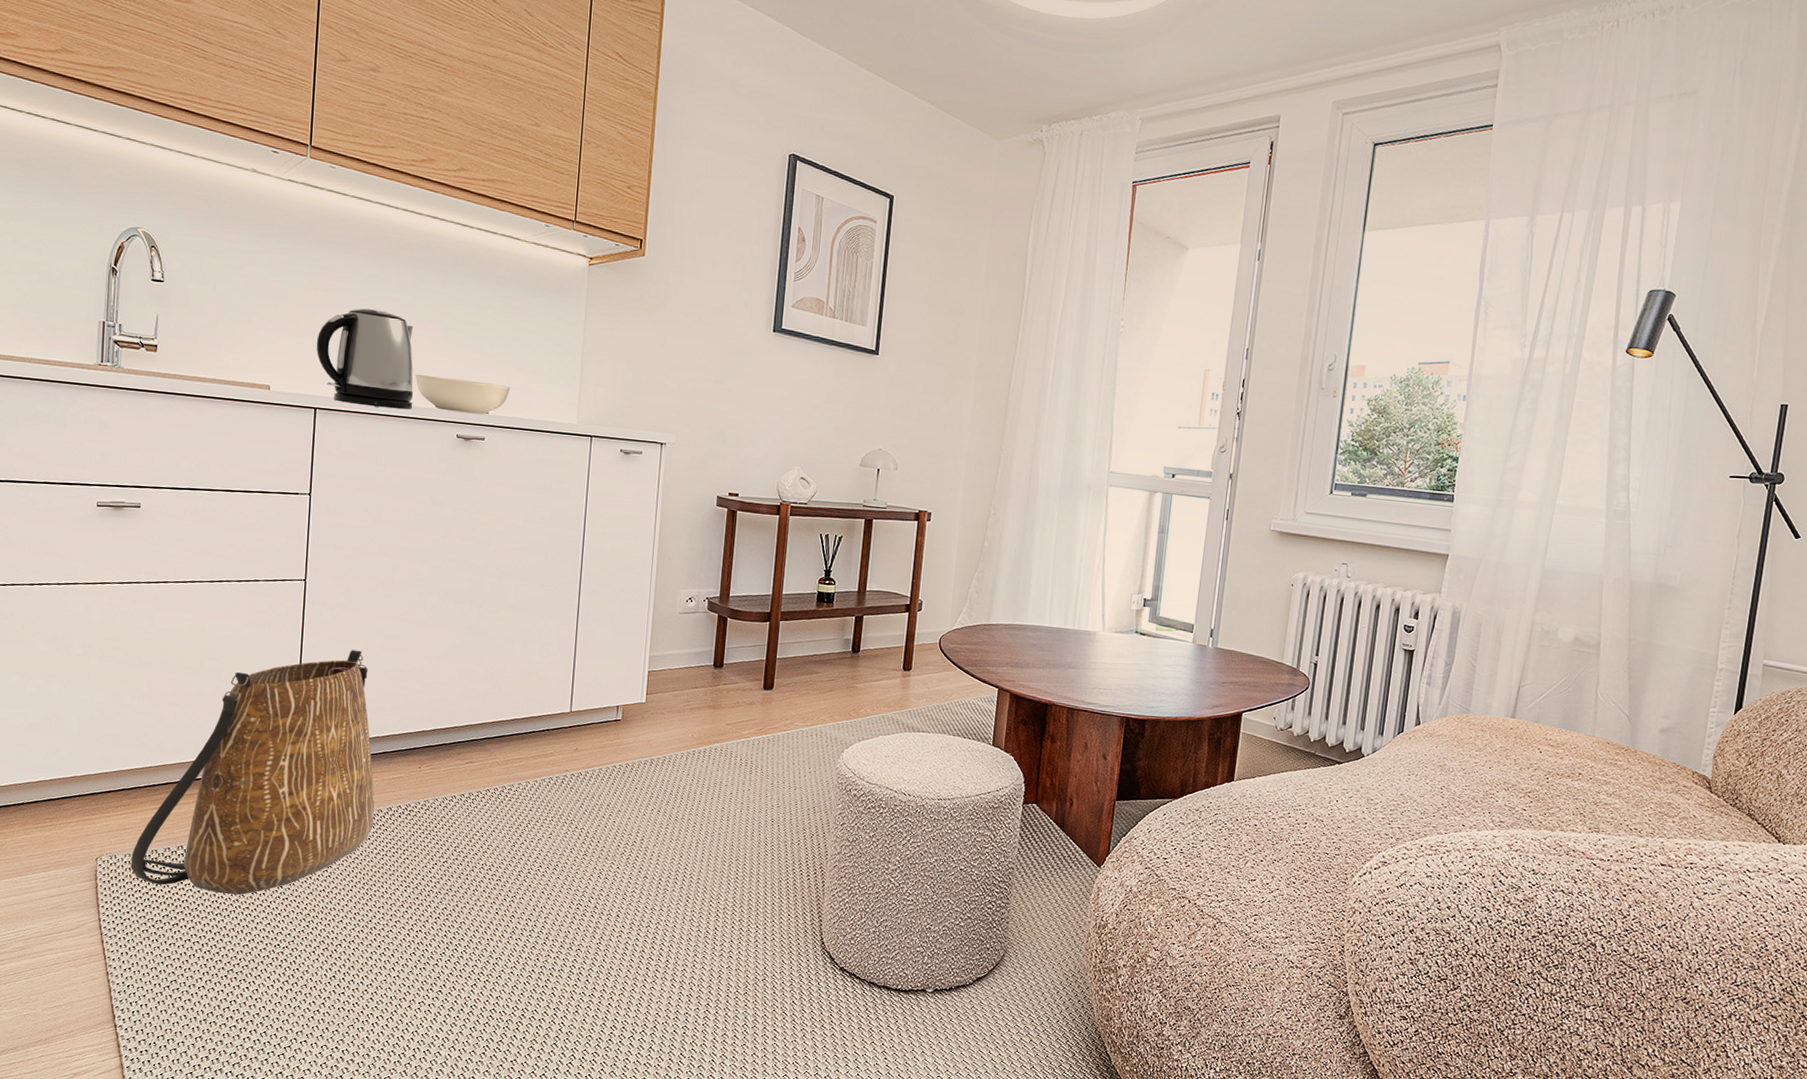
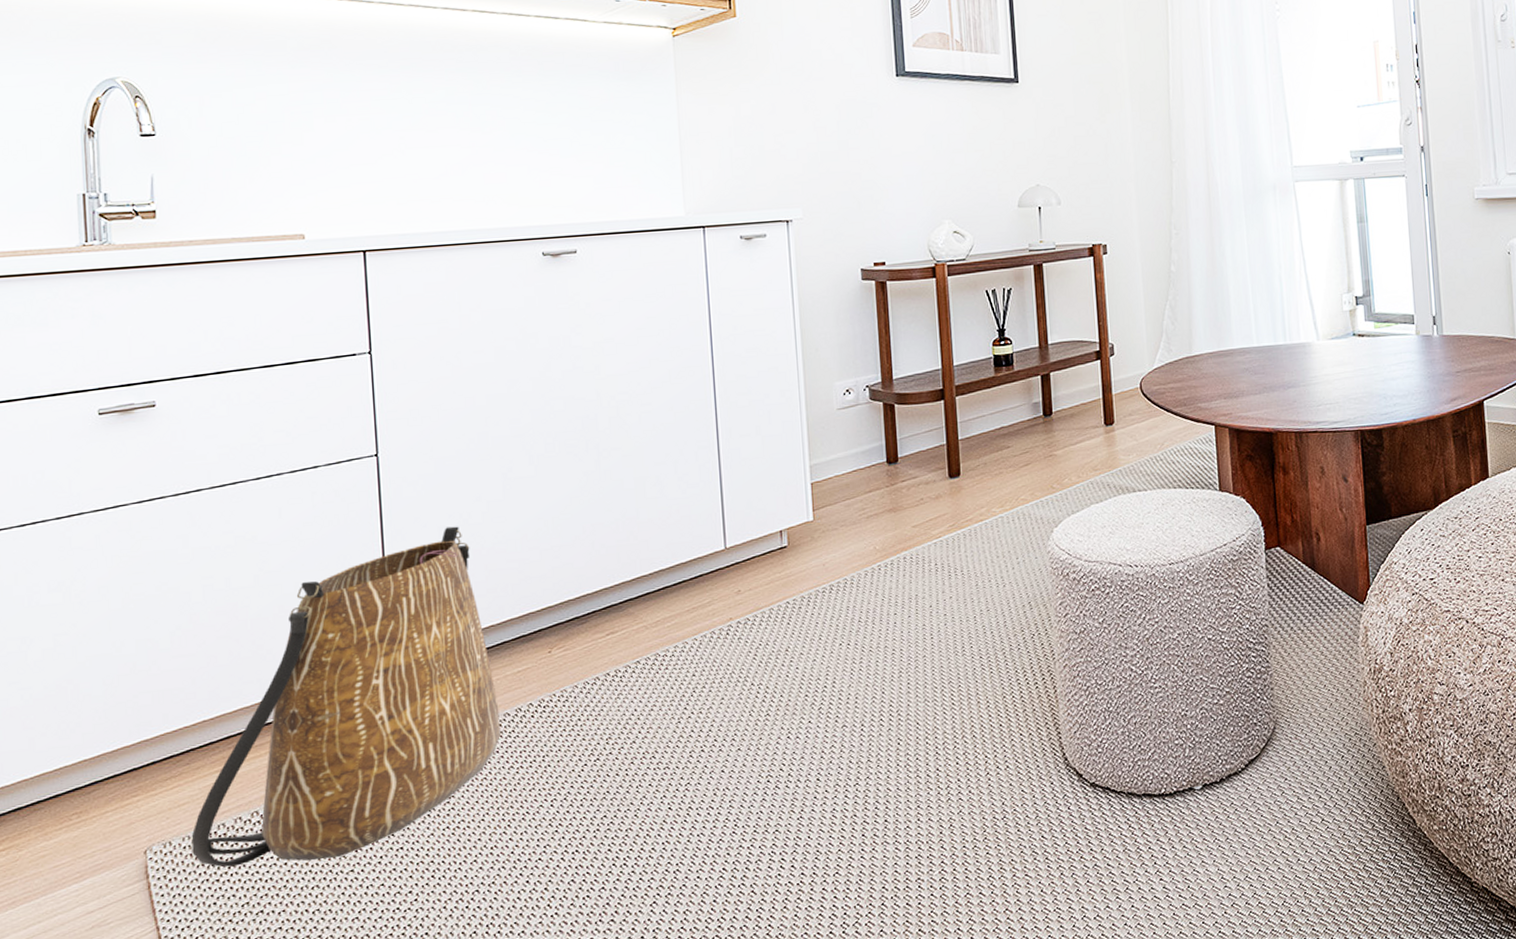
kettle: present [316,308,414,410] -> none [356,125,485,239]
bowl: present [415,373,511,415] -> none [482,187,600,227]

